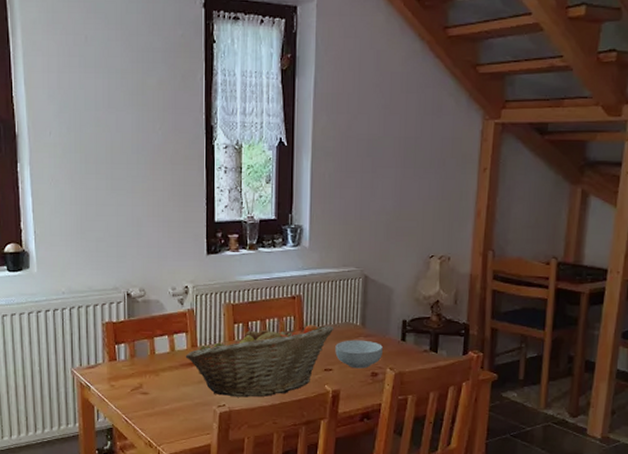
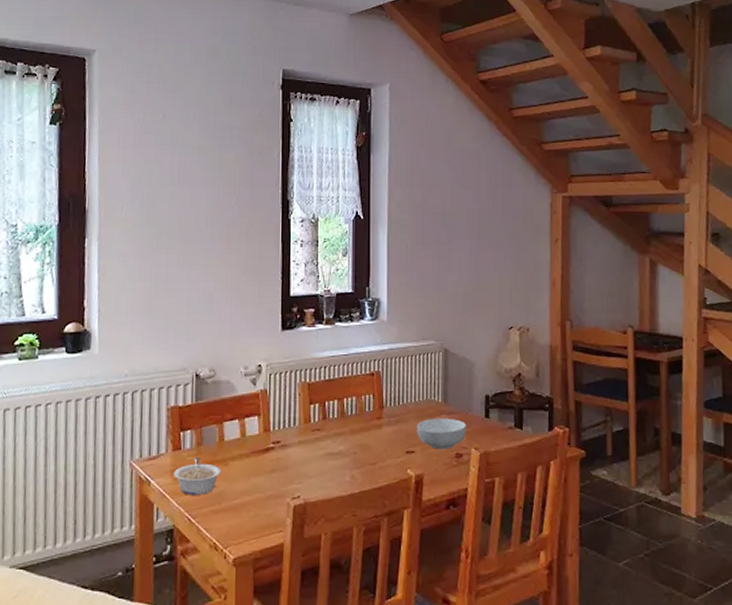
legume: none [111,368,153,400] -> present [174,458,221,495]
fruit basket: present [185,325,334,397] -> none [257,403,416,487]

